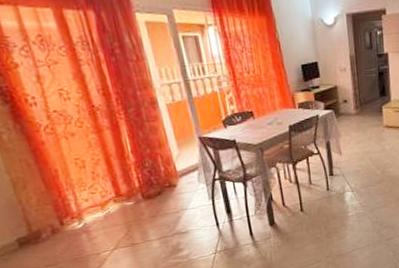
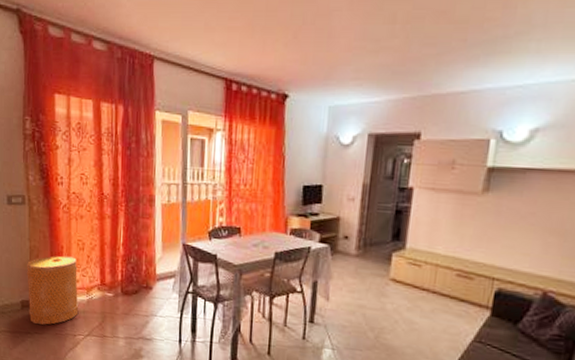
basket: none [12,177,97,257] -> present [27,255,79,325]

